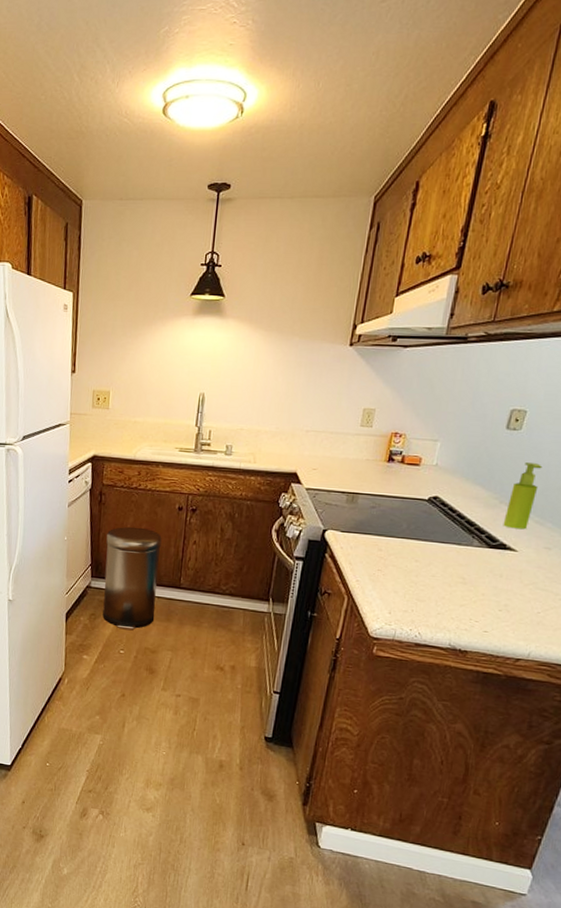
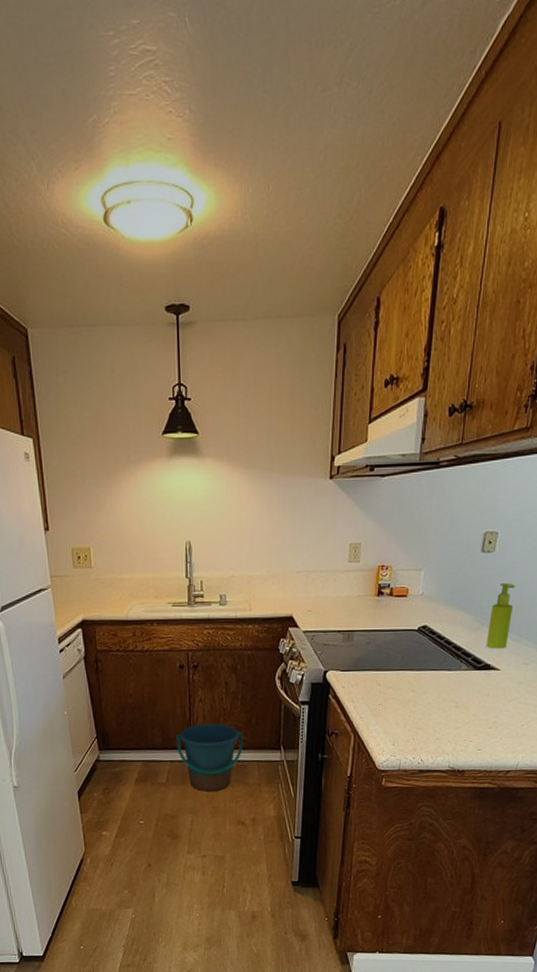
pedal bin: present [102,527,162,630] -> none [109,691,170,799]
bucket: none [165,565,233,633] -> present [176,723,243,792]

